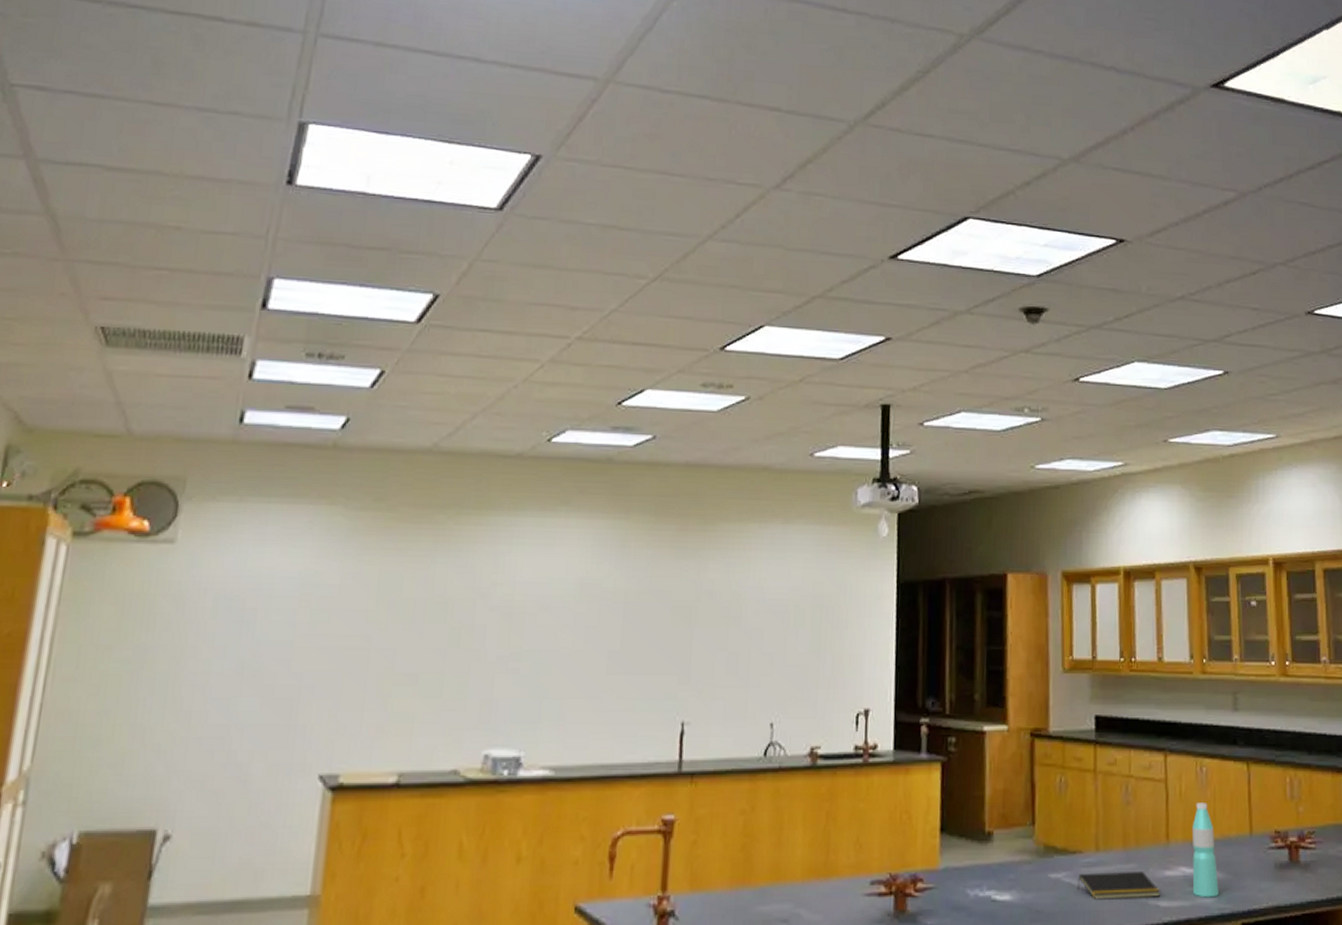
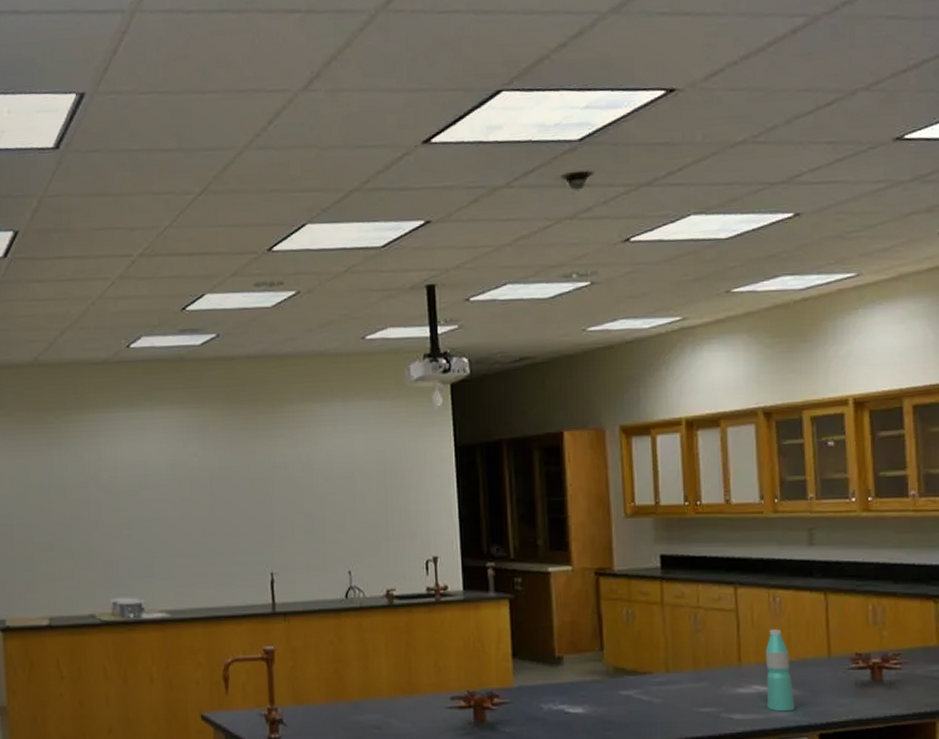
notepad: present [1078,872,1161,900] -> none [649,689,734,713]

